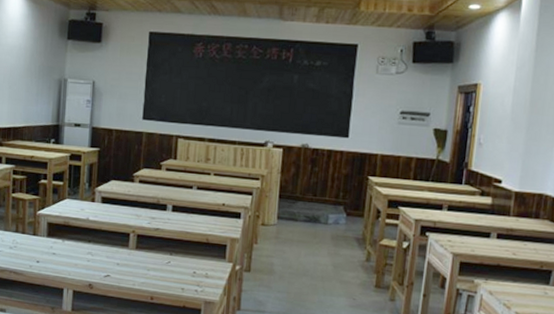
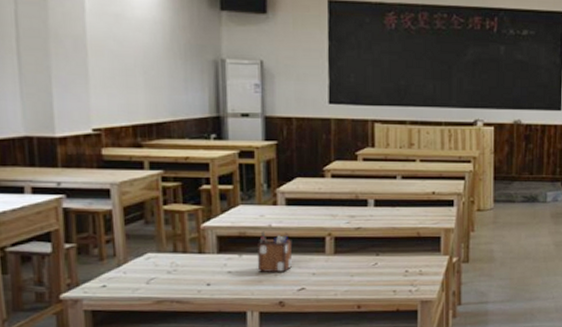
desk organizer: none [75,223,104,260] -> present [257,231,293,273]

